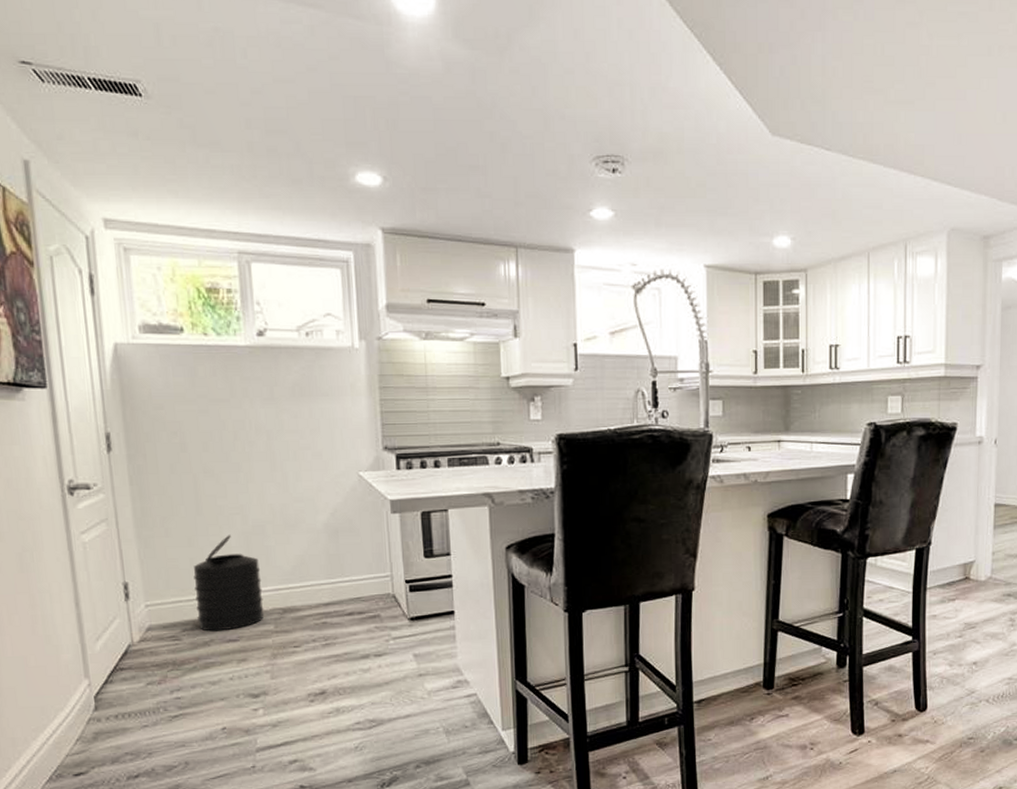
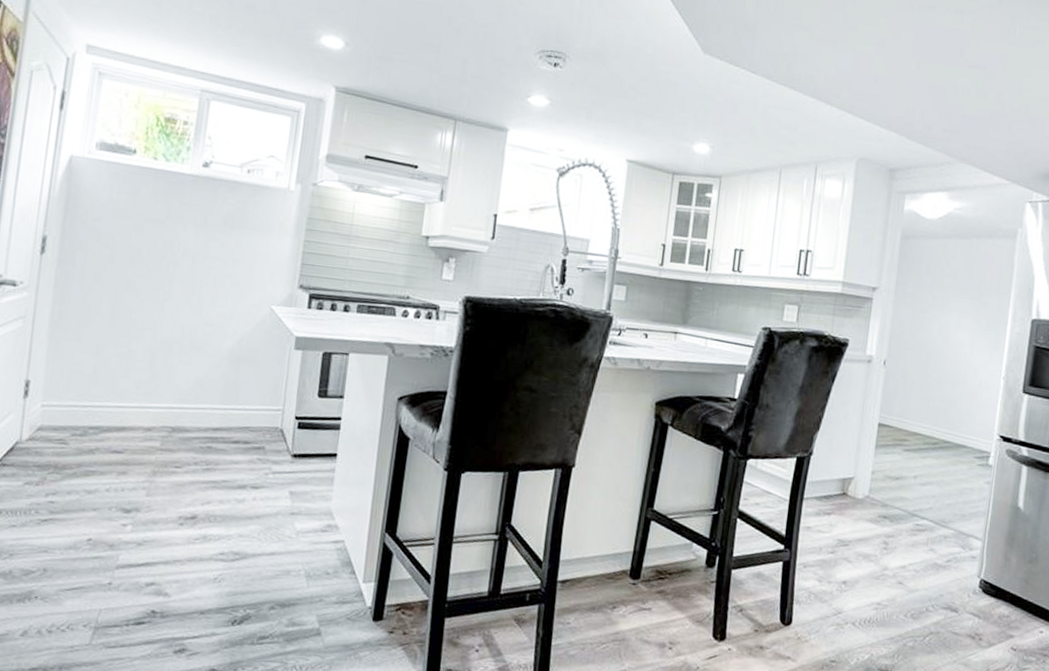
trash can: present [193,535,264,632] -> none [88,348,159,441]

